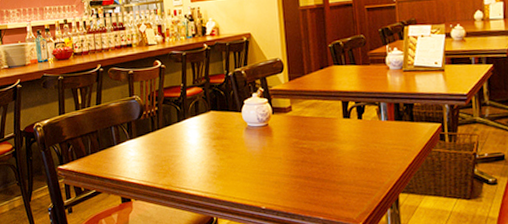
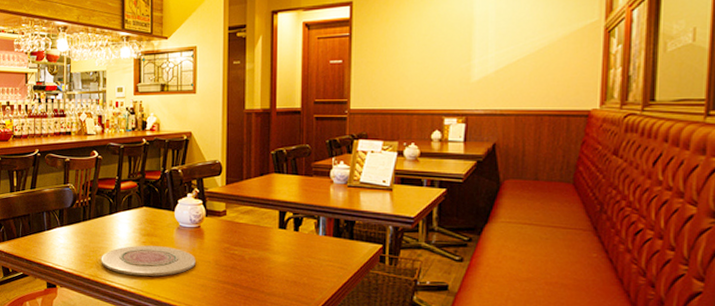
plate: none [173,147,267,181] -> present [101,245,195,277]

